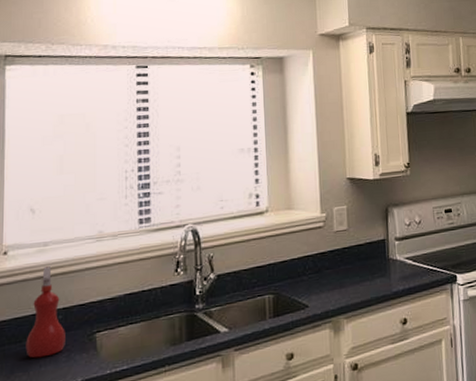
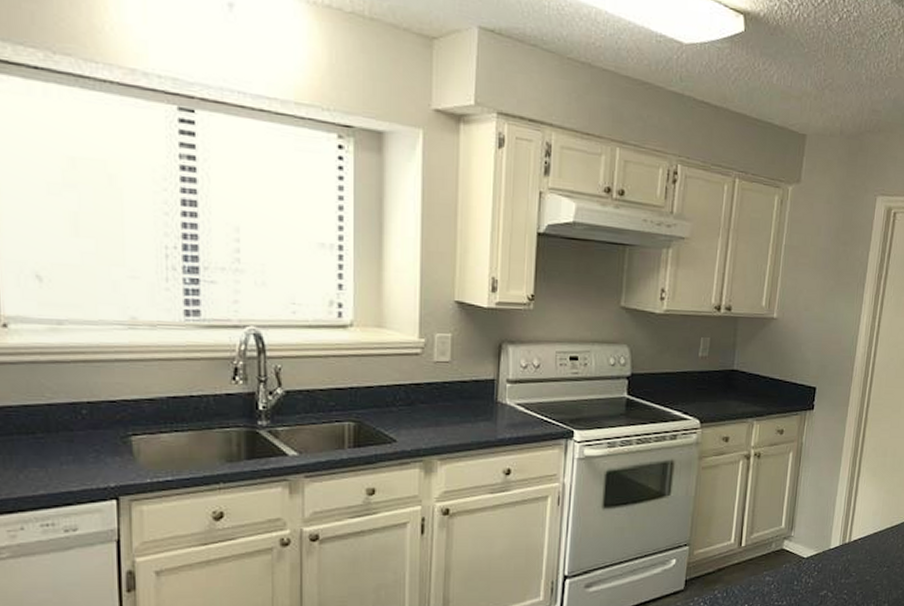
spray bottle: present [25,266,65,359] -> none [40,350,93,455]

